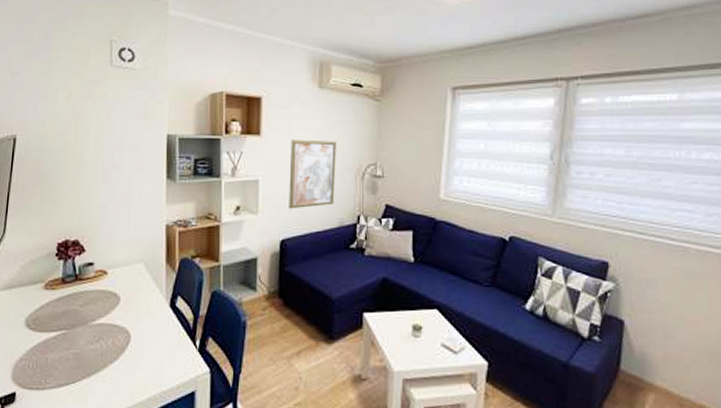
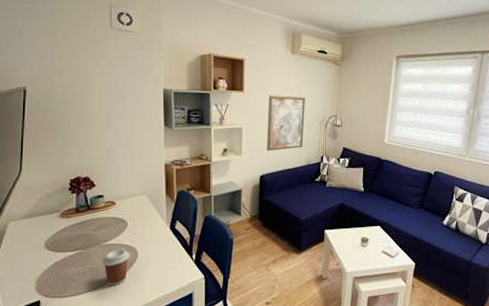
coffee cup: none [88,330,121,377] -> present [102,249,129,286]

